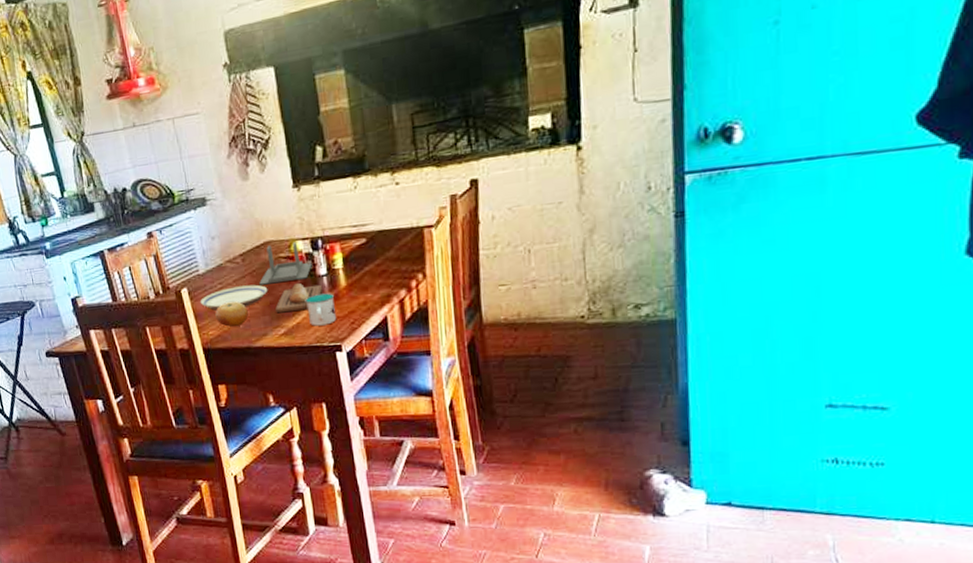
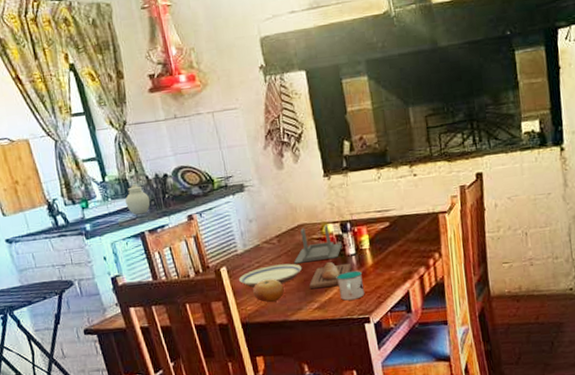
jar: none [84,199,109,233] -> present [125,184,150,215]

